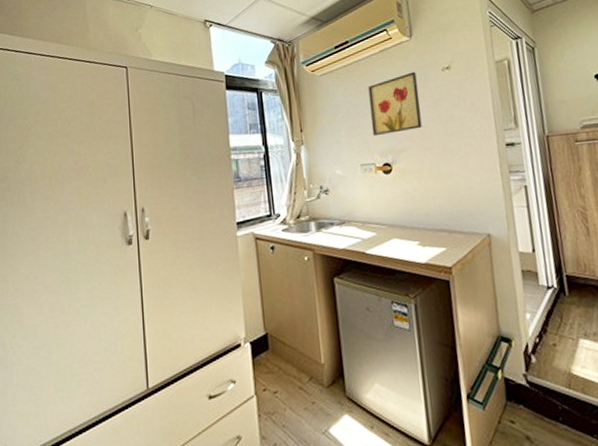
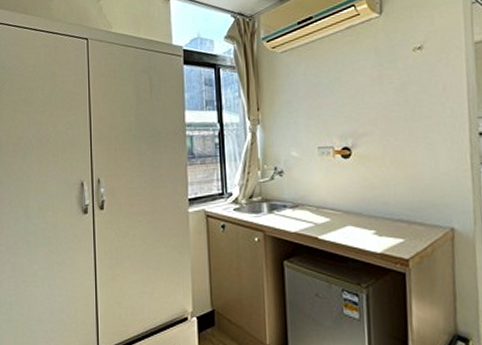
wall art: present [368,71,422,137] -> none [331,51,387,119]

